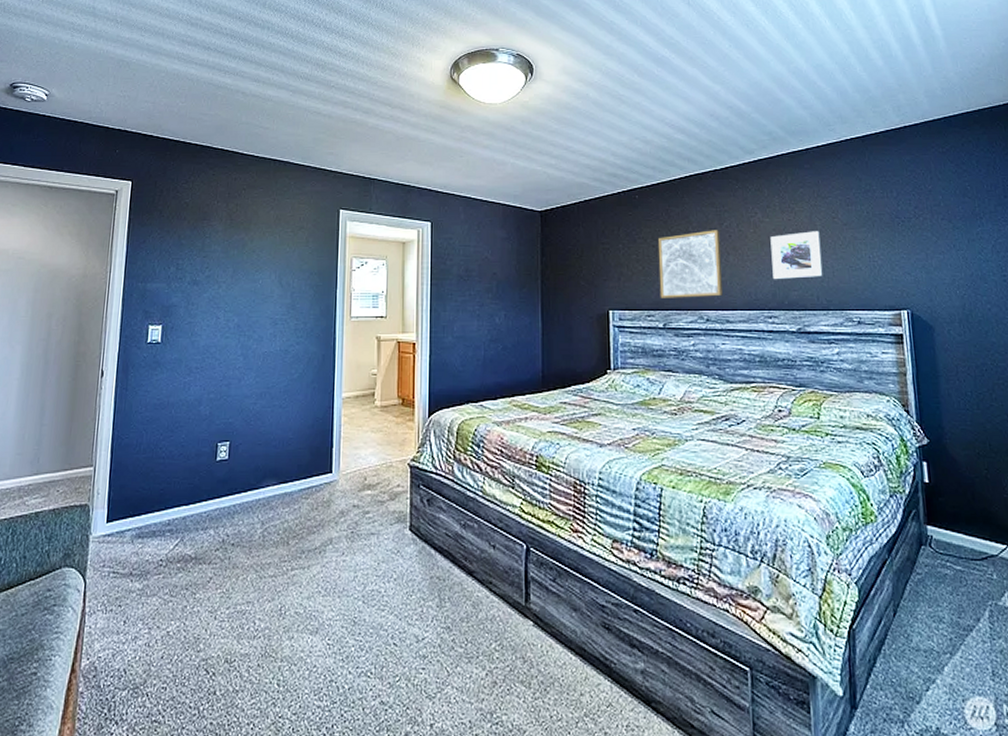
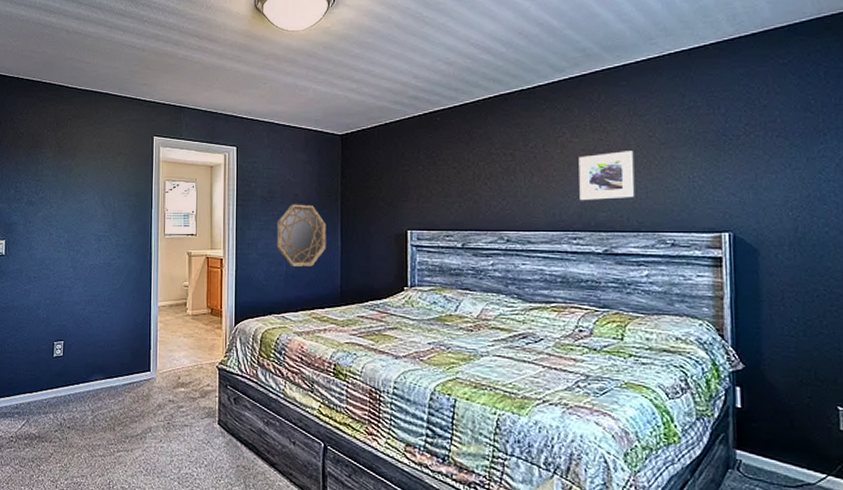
home mirror: none [474,283,527,351] -> present [276,204,327,268]
wall art: present [658,230,722,298] -> none [458,151,525,219]

